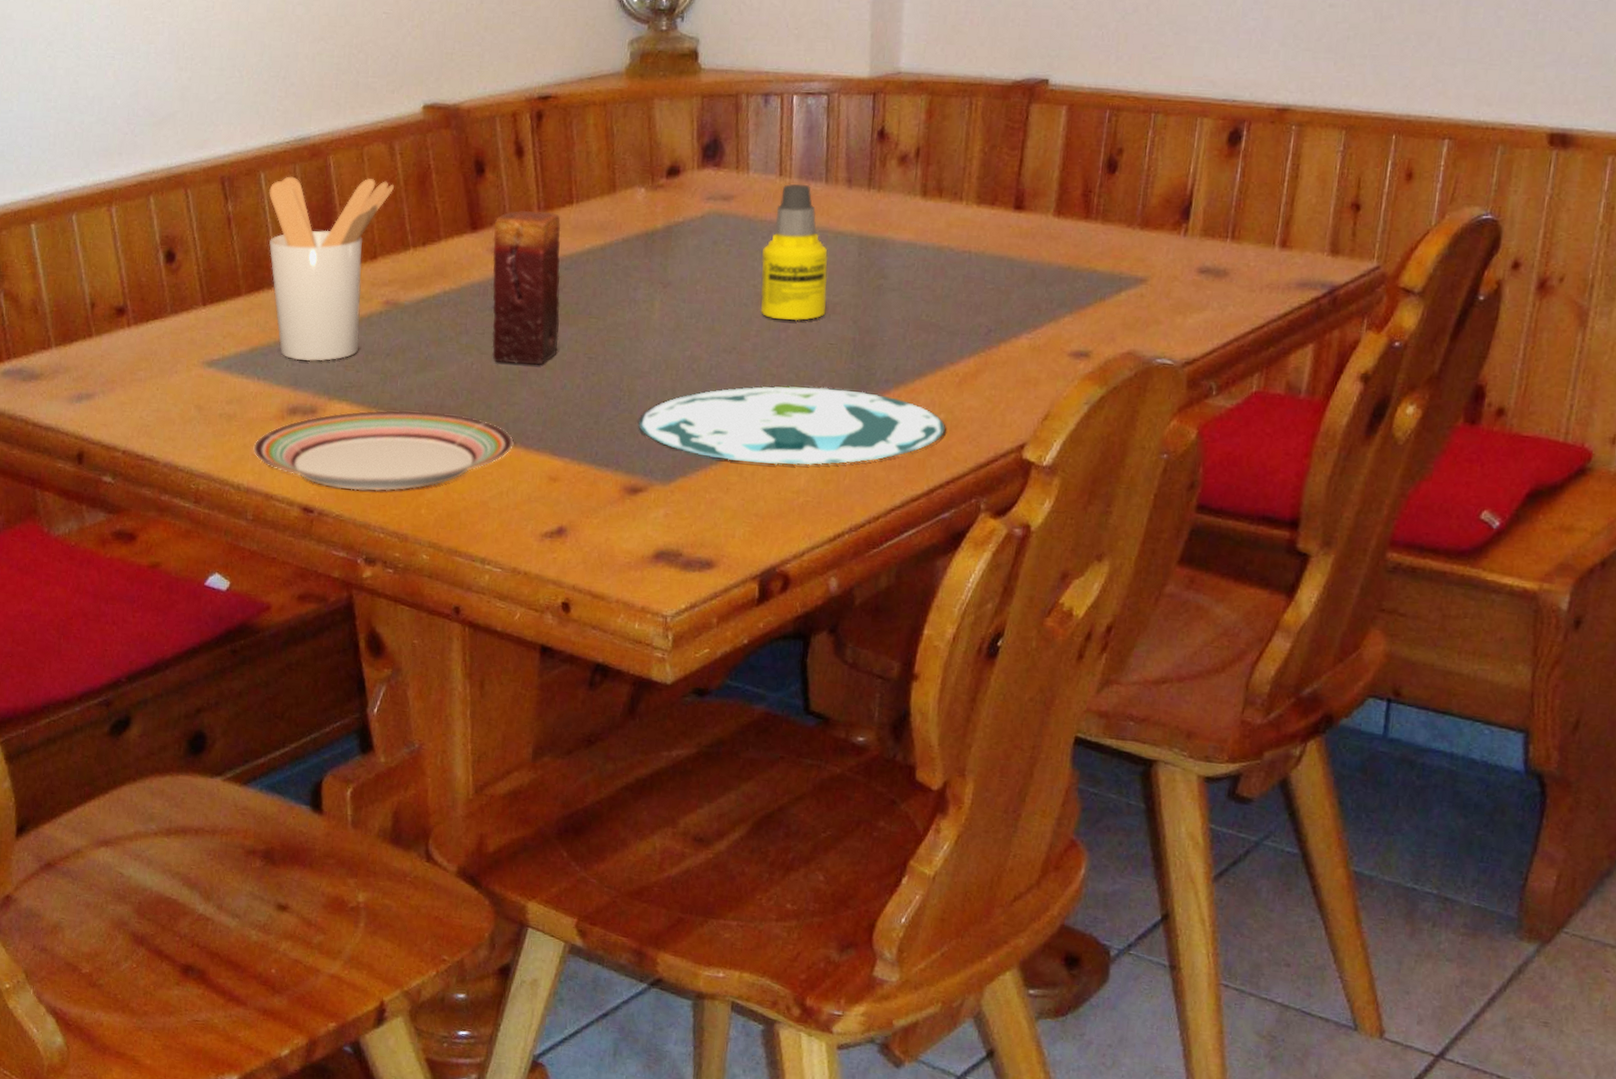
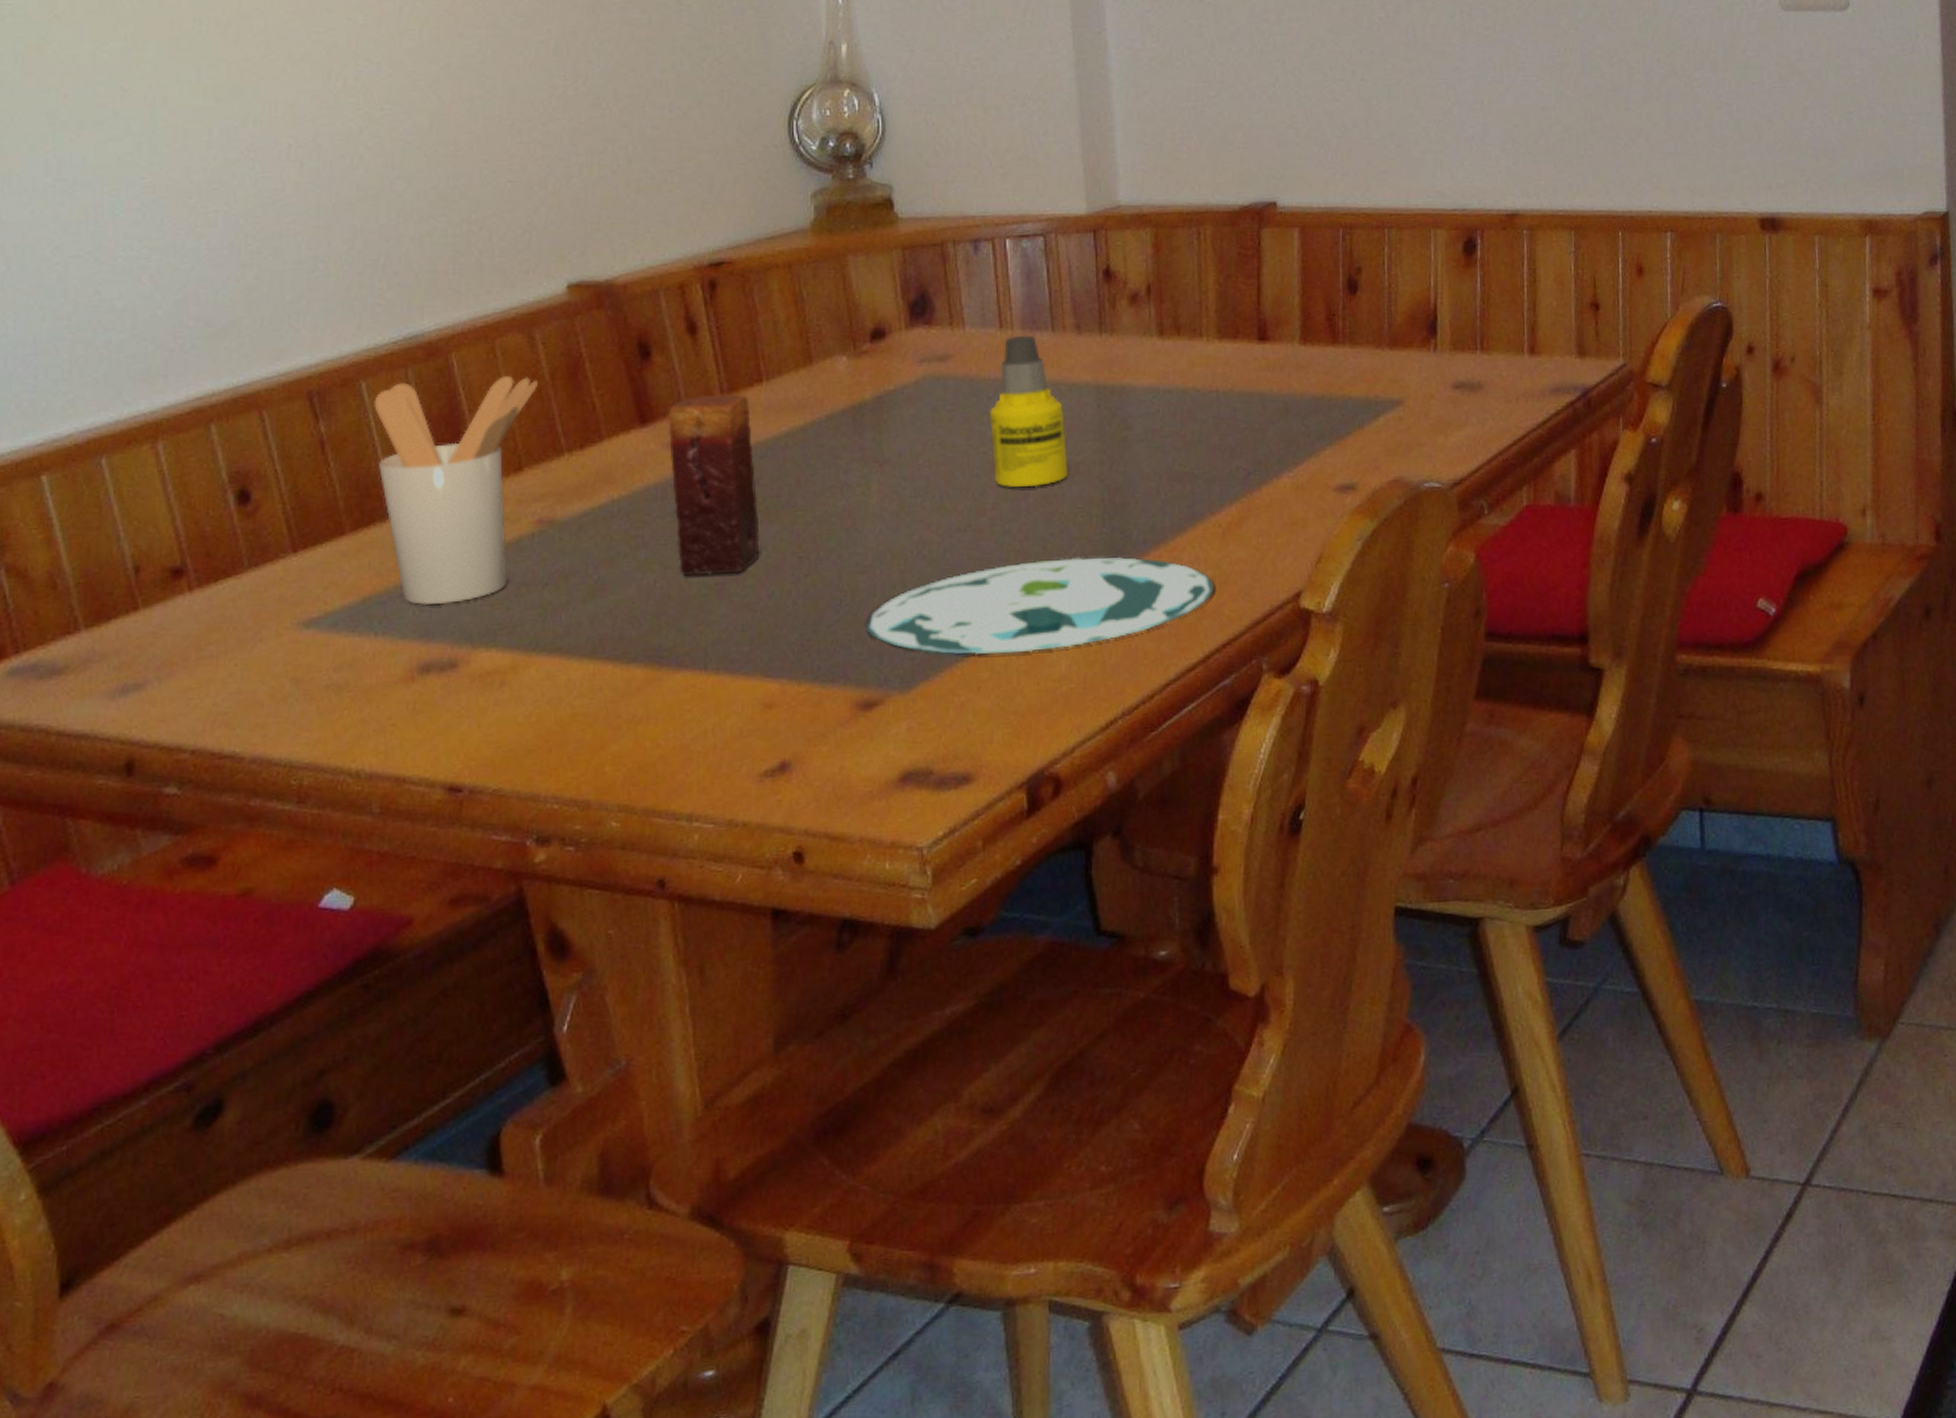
plate: present [253,410,514,491] -> none [375,645,715,757]

